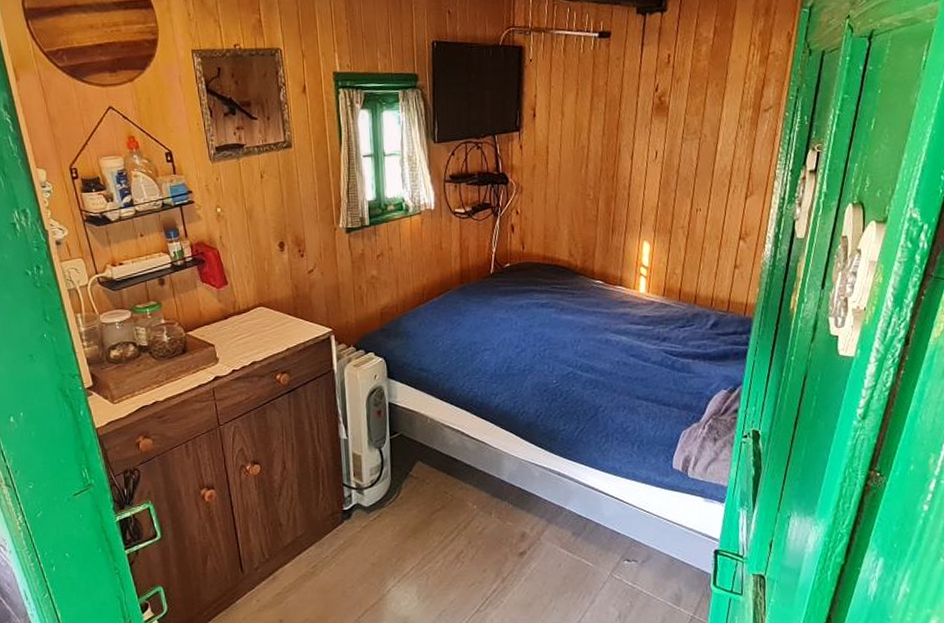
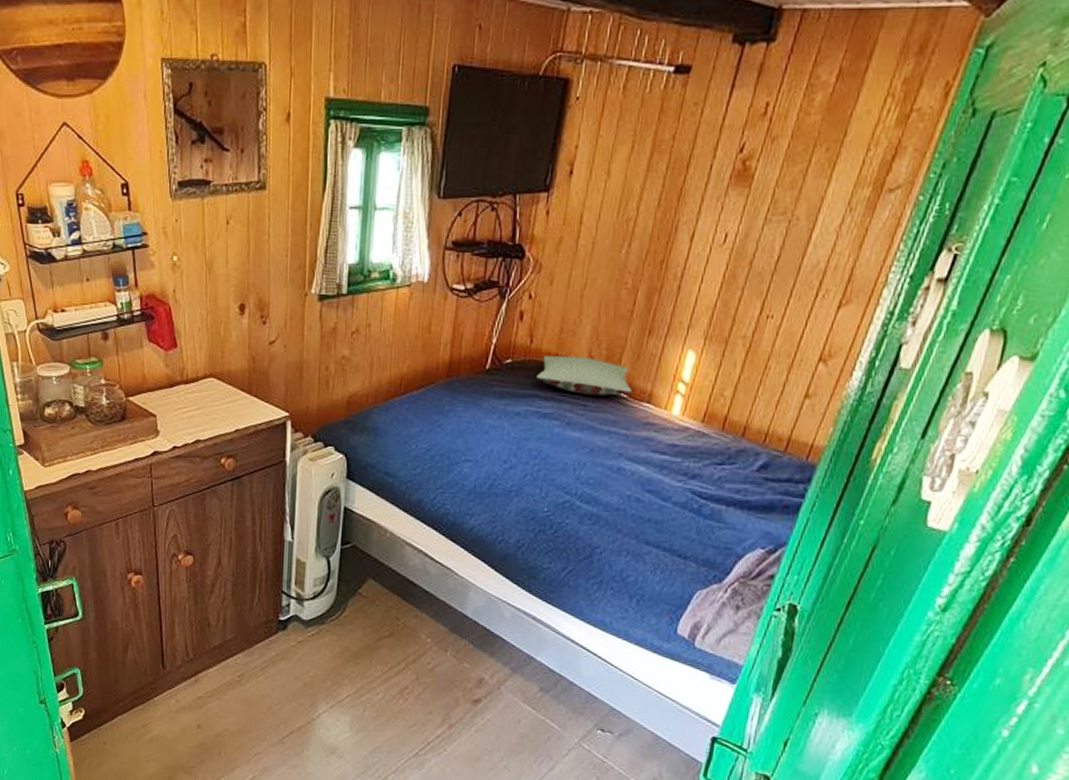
pillow: none [531,255,606,285] -> present [536,356,632,396]

